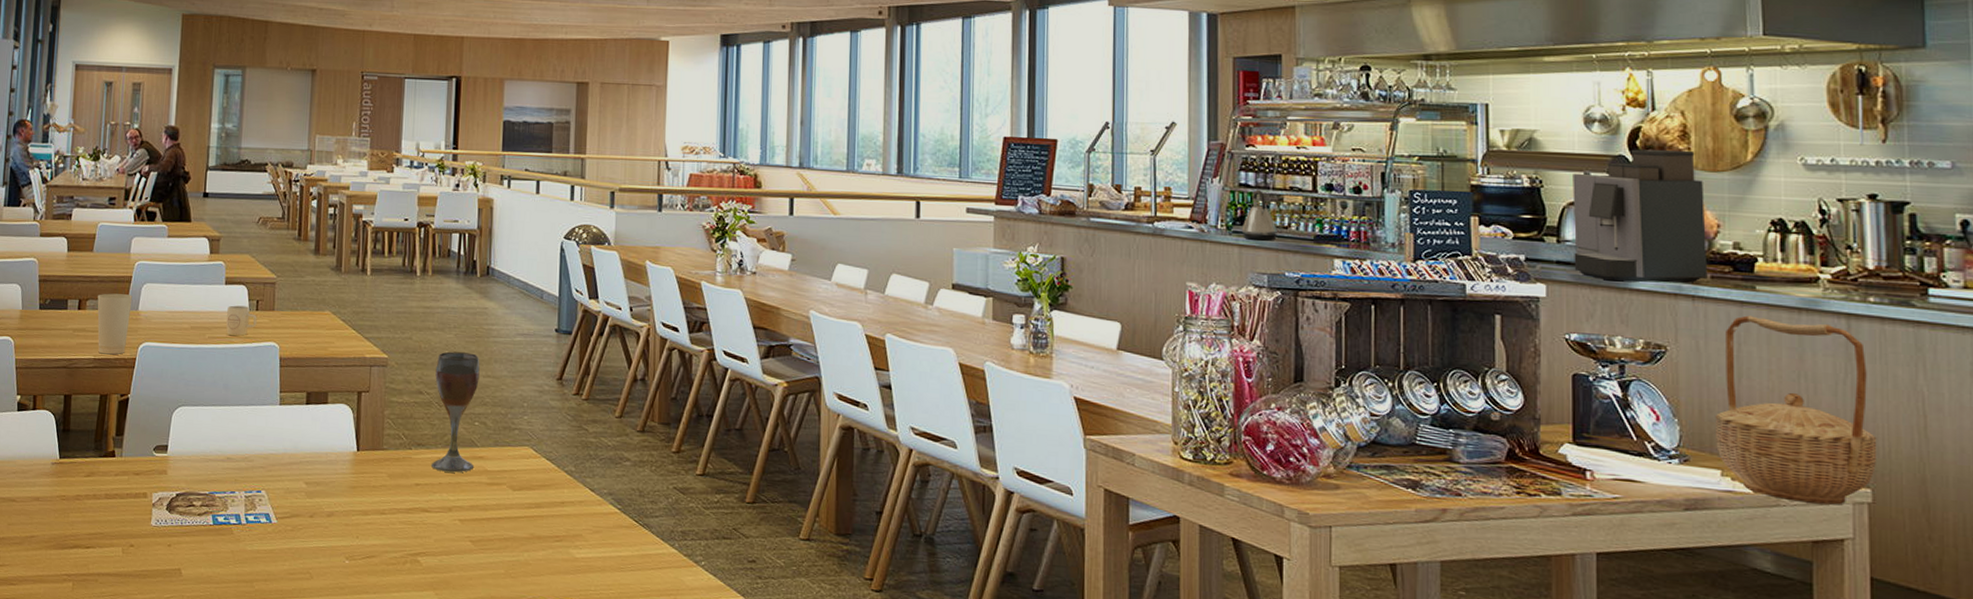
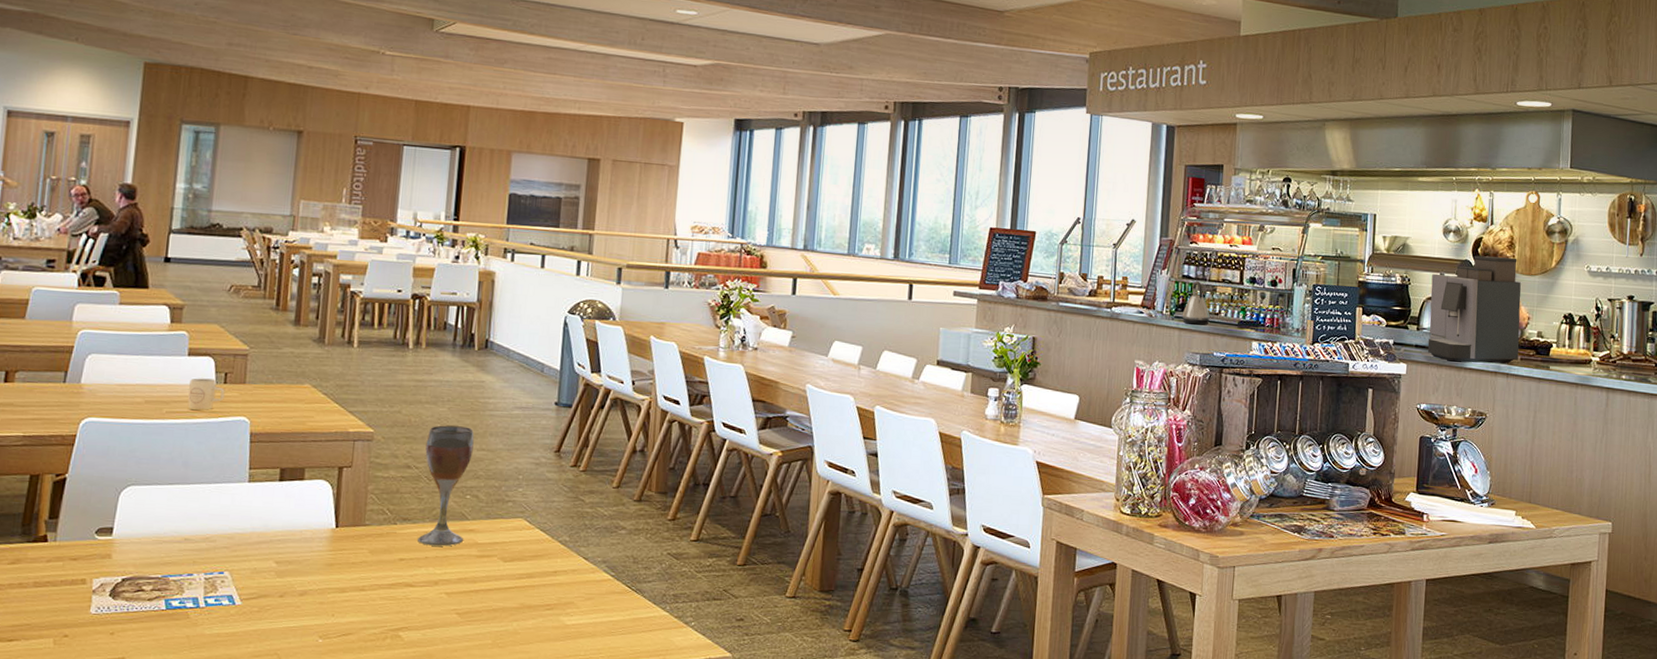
cup: present [97,293,132,355] -> none [28,364,74,432]
basket: present [1714,315,1877,505] -> none [1513,389,1619,536]

